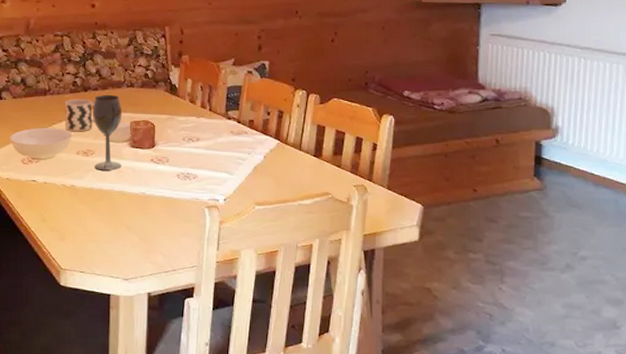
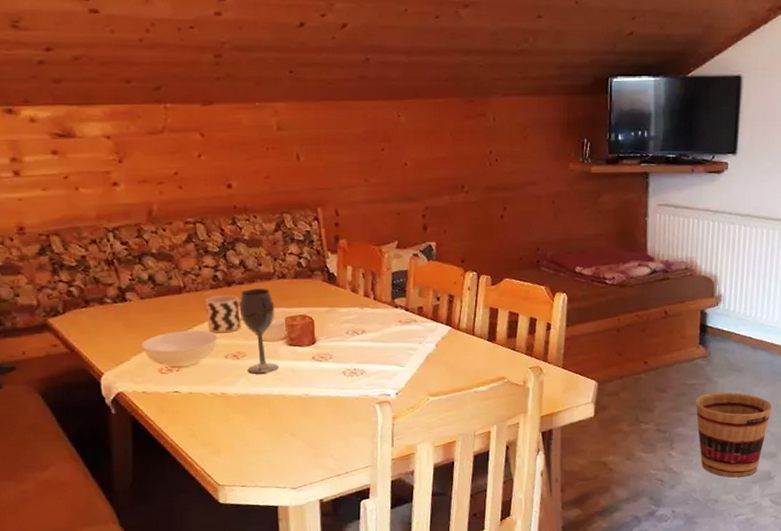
basket: none [529,228,618,322] -> present [695,392,772,478]

